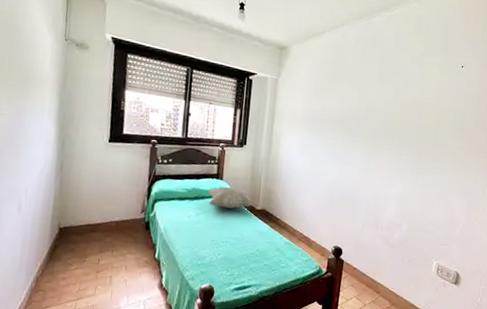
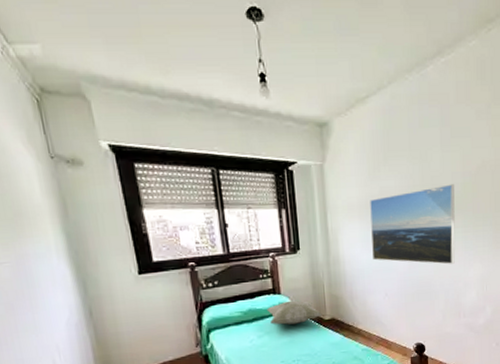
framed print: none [307,111,386,180] -> present [370,184,455,265]

